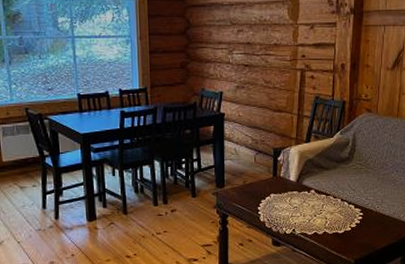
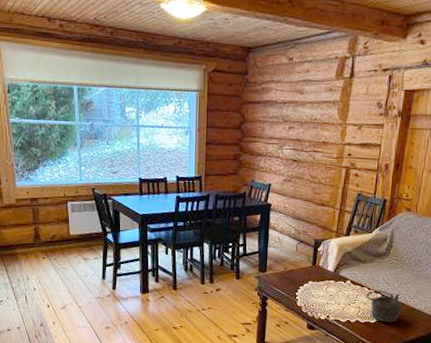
teapot: none [332,197,370,232] -> present [365,290,402,323]

